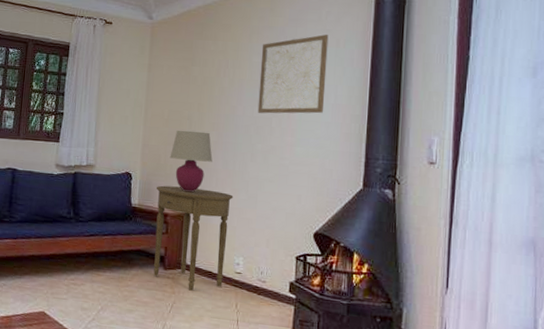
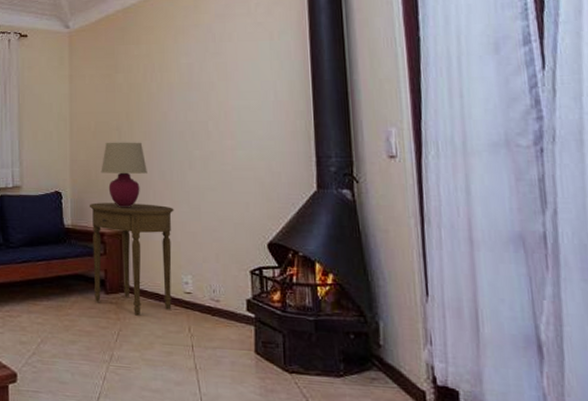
wall art: present [257,34,329,114] -> none [189,28,264,117]

